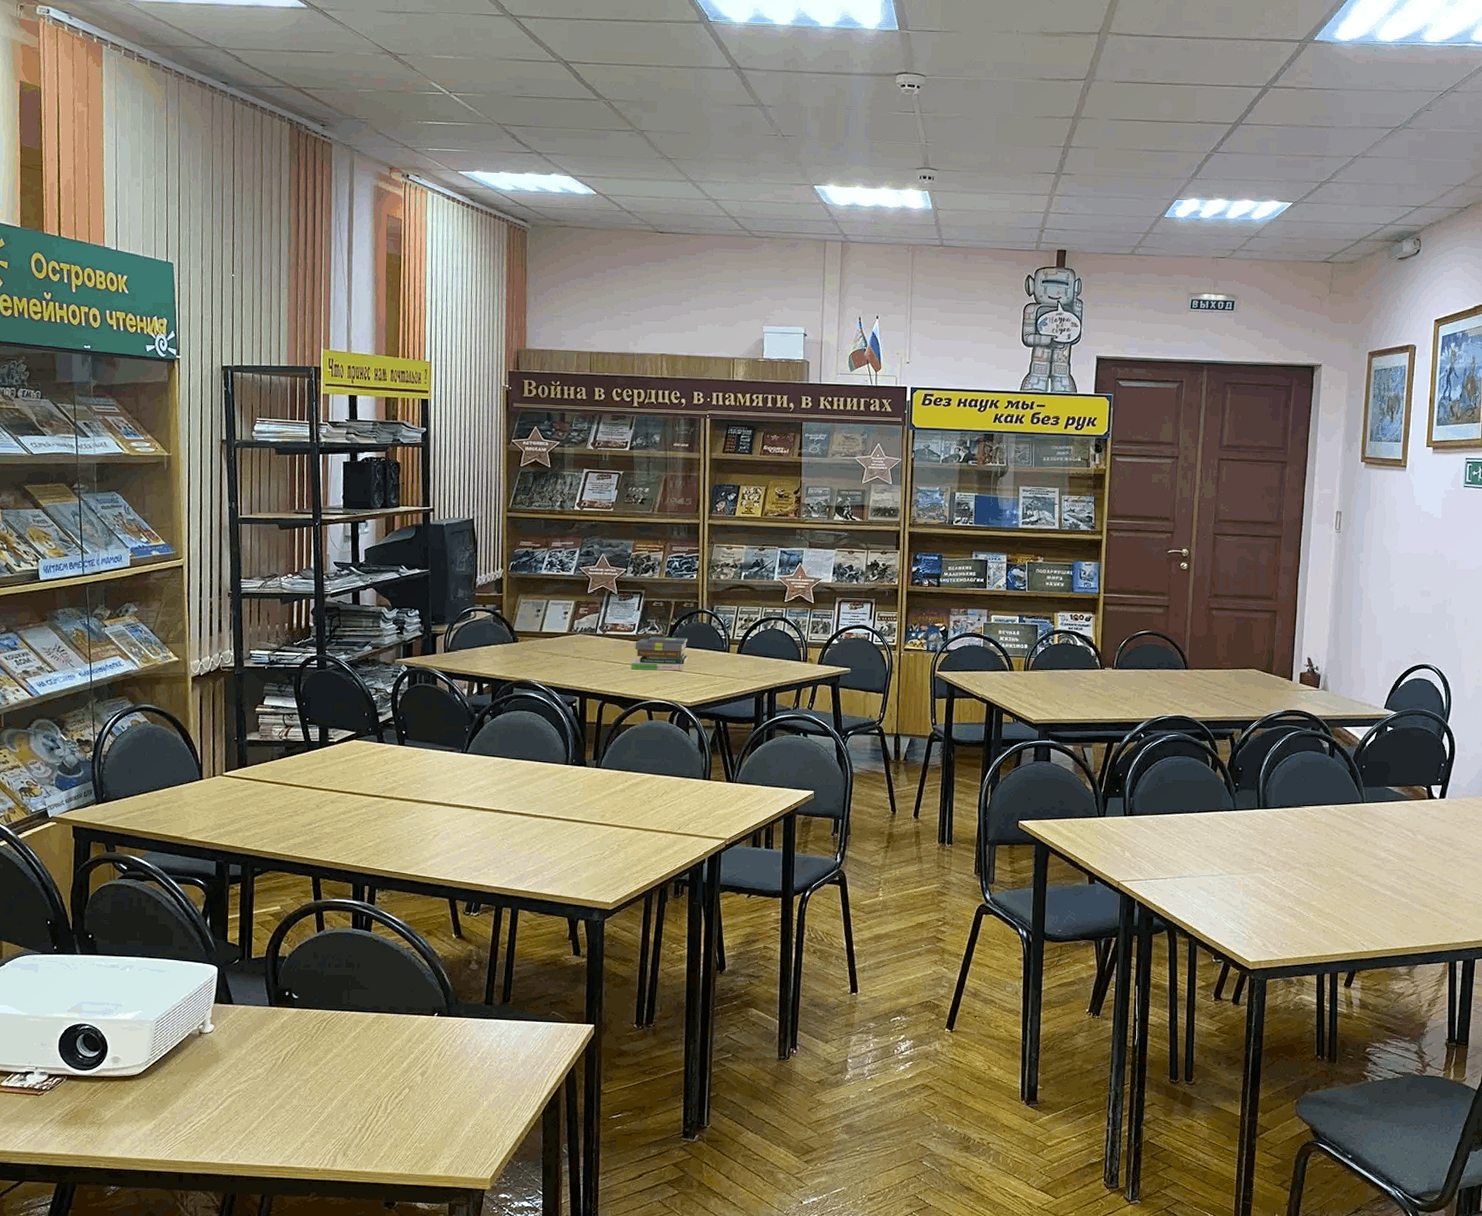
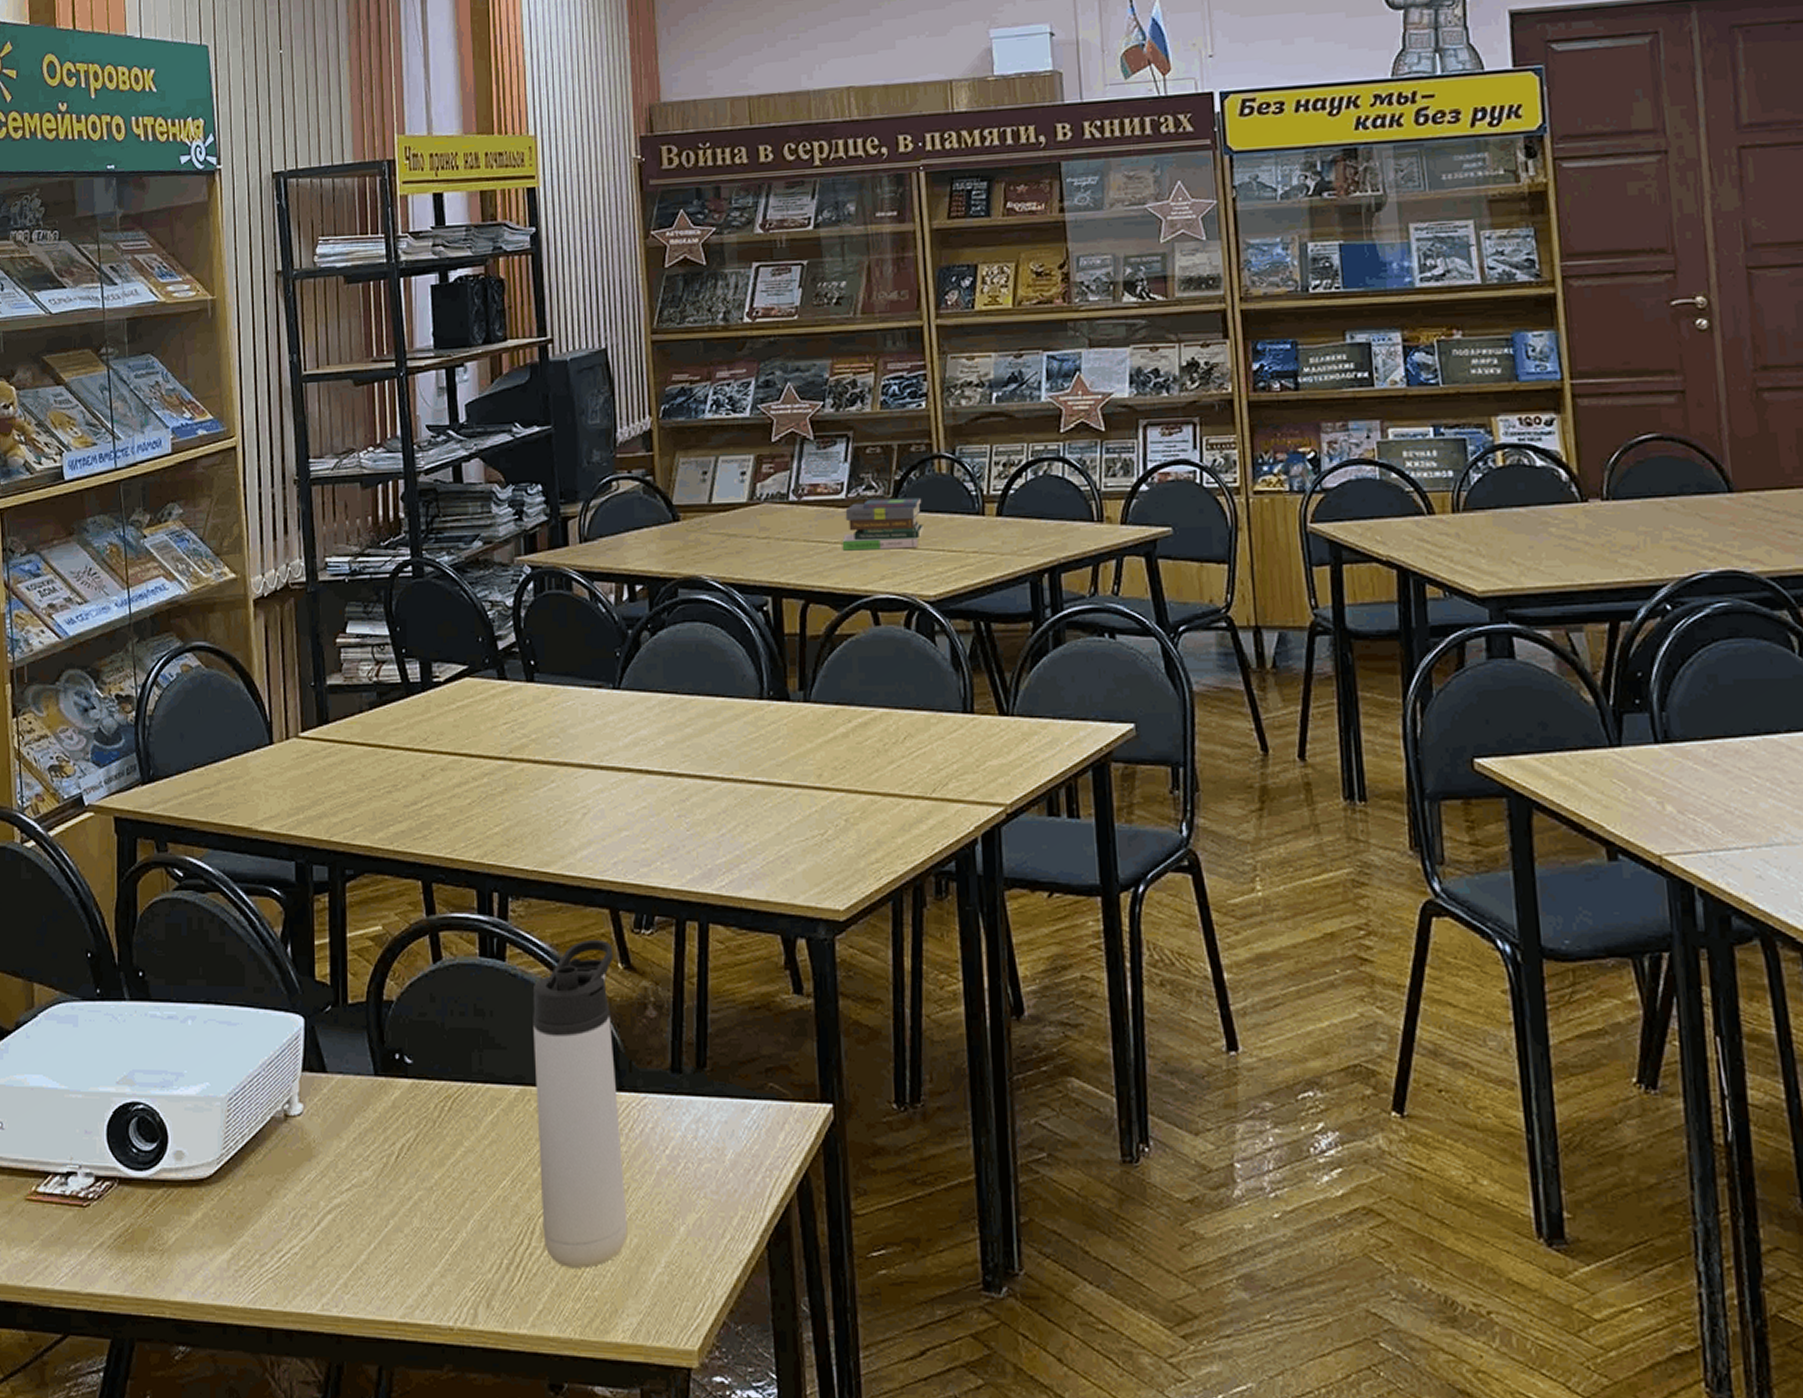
thermos bottle: none [387,918,450,1129] -> present [533,939,628,1268]

